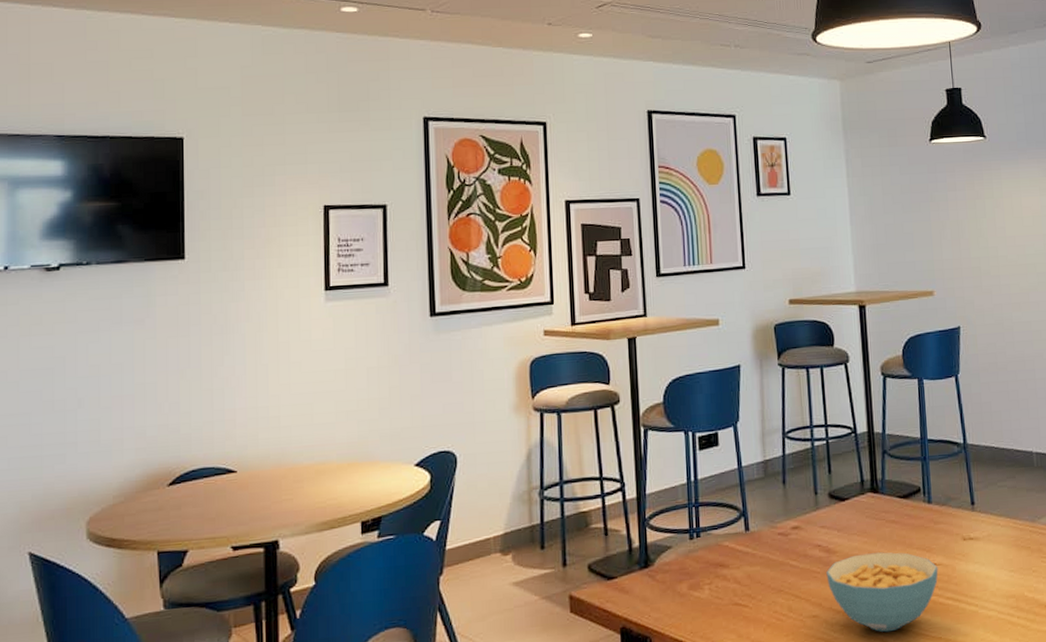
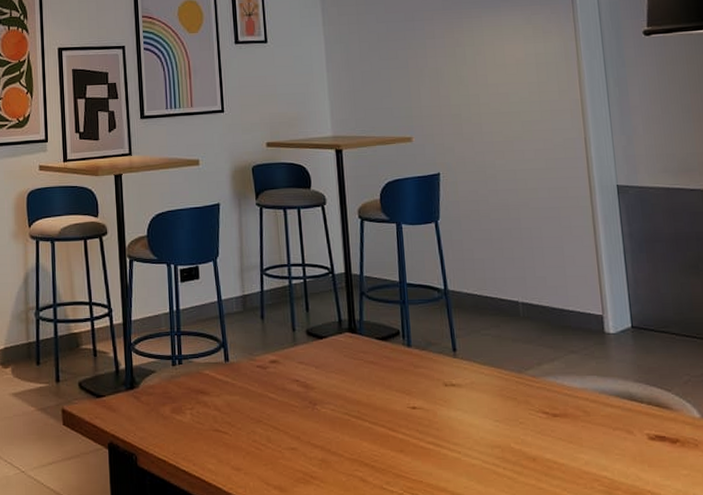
cereal bowl: present [826,552,938,633] -> none [304,392,419,471]

